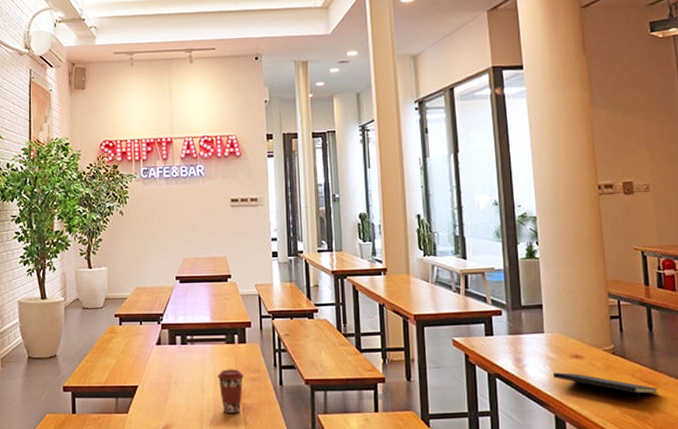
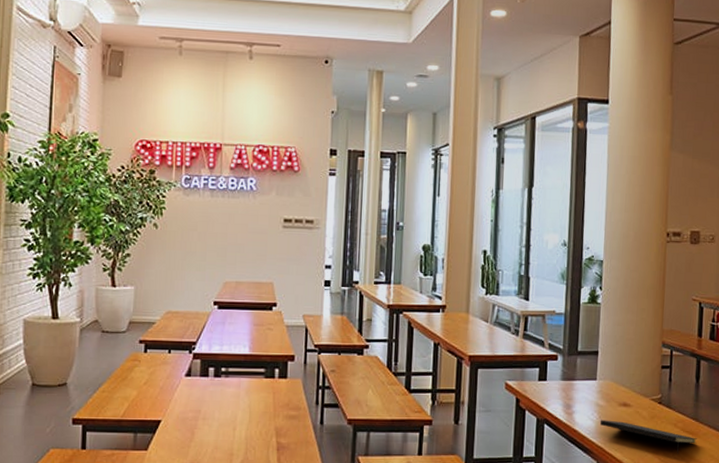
coffee cup: present [217,369,244,414] -> none [252,405,282,454]

